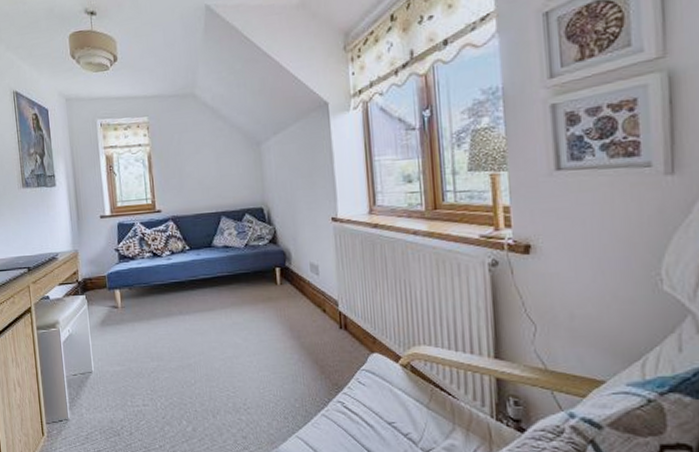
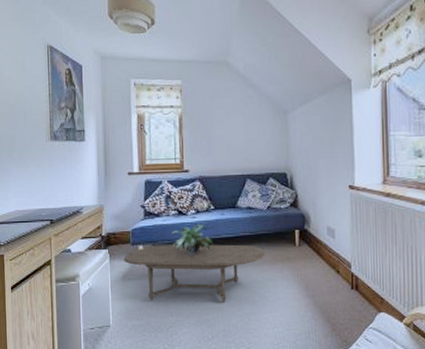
coffee table: none [101,285,245,346] -> present [123,244,265,303]
potted plant: none [148,265,191,298] -> present [172,223,214,255]

